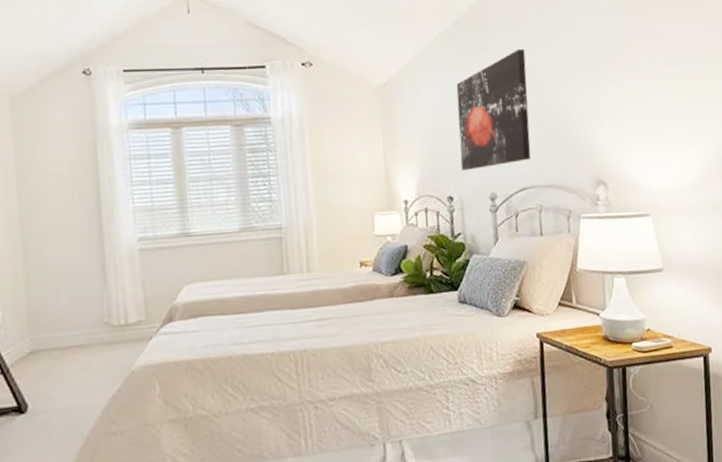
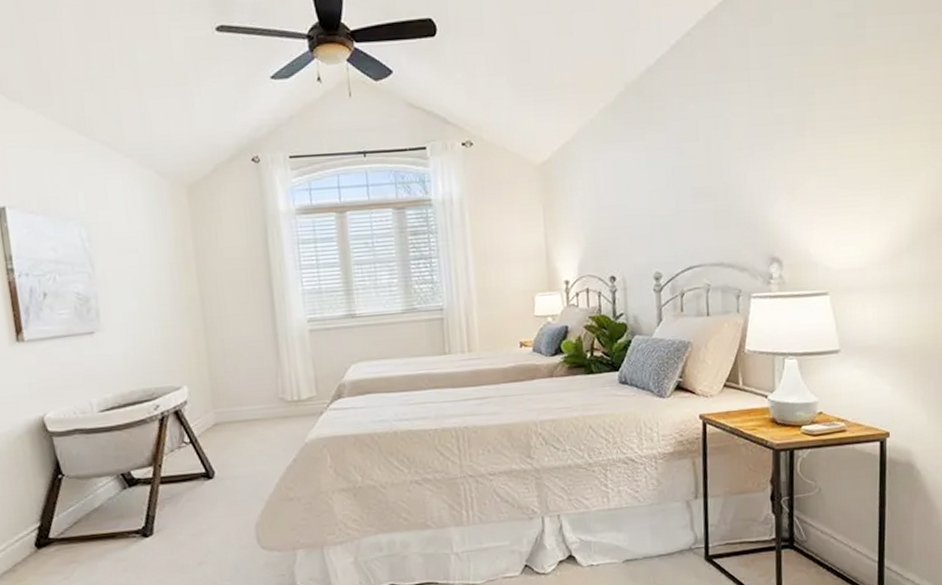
wall art: present [456,48,531,170] -> none [621,118,700,249]

